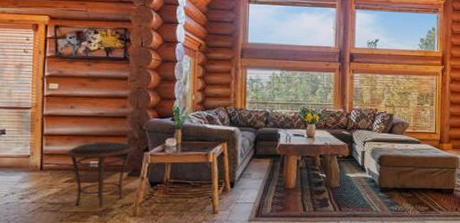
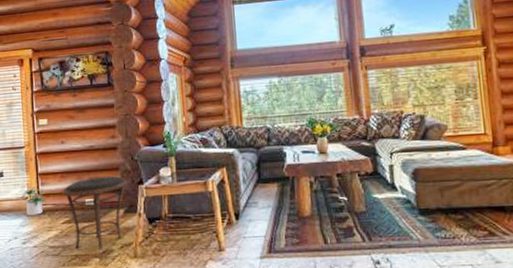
potted plant: none [20,146,50,174] -> present [19,187,47,217]

